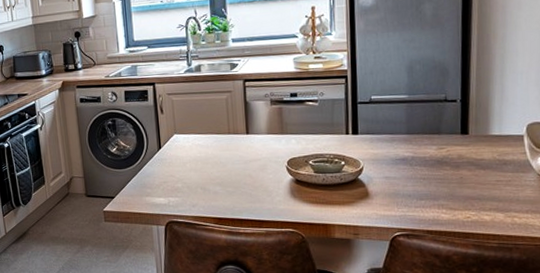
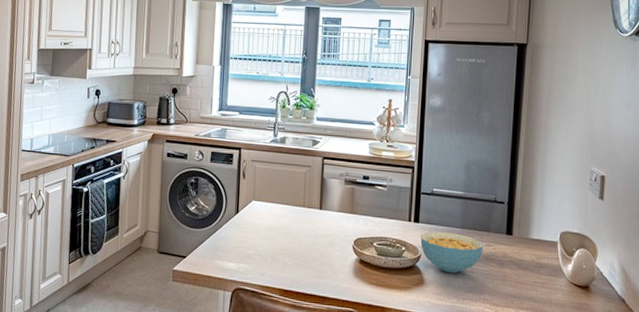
cereal bowl: none [361,140,435,182] -> present [420,231,484,274]

